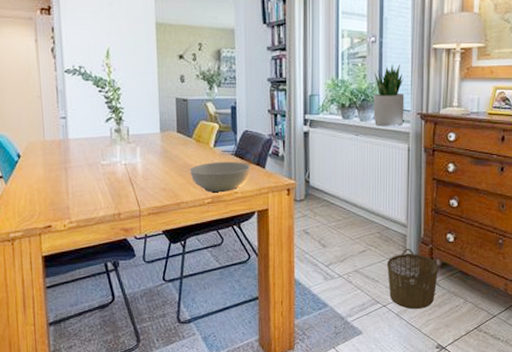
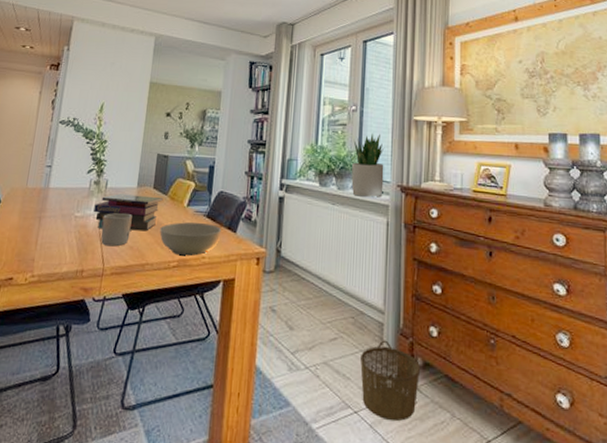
books: none [119,140,189,174] -> present [93,194,164,231]
mug: none [130,157,161,190] -> present [101,212,132,247]

